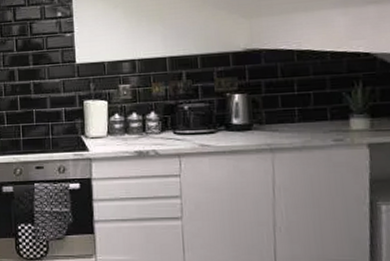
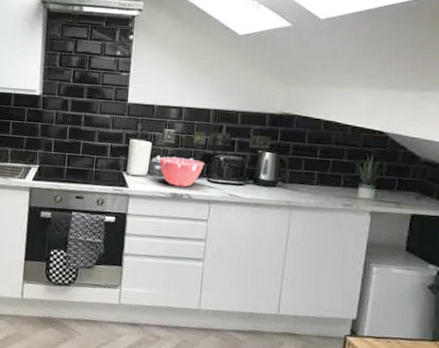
mixing bowl: none [118,112,168,143] -> present [159,156,205,187]

